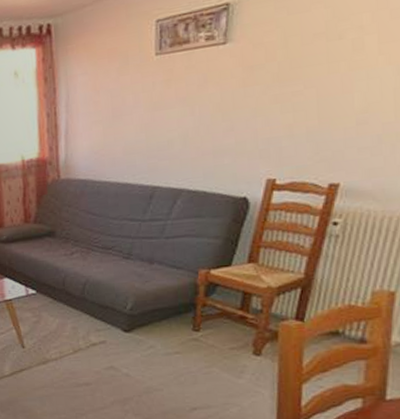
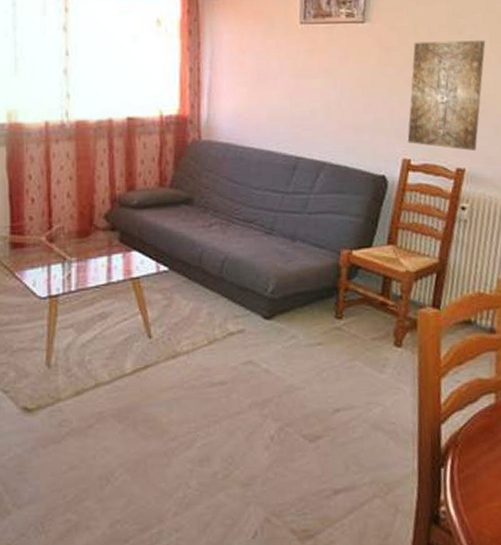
wall art: none [272,42,373,165] -> present [407,40,486,151]

